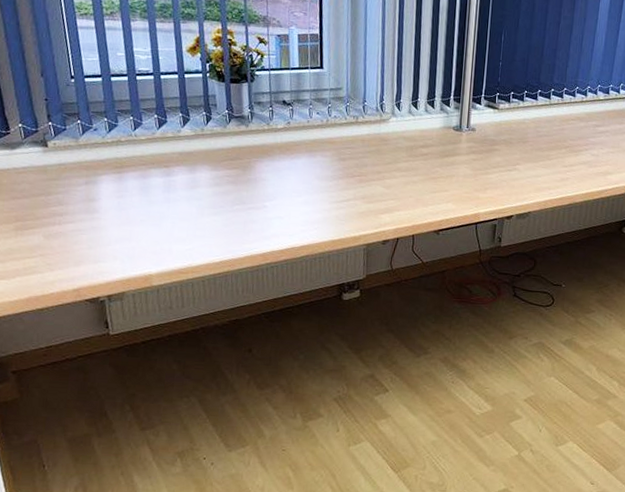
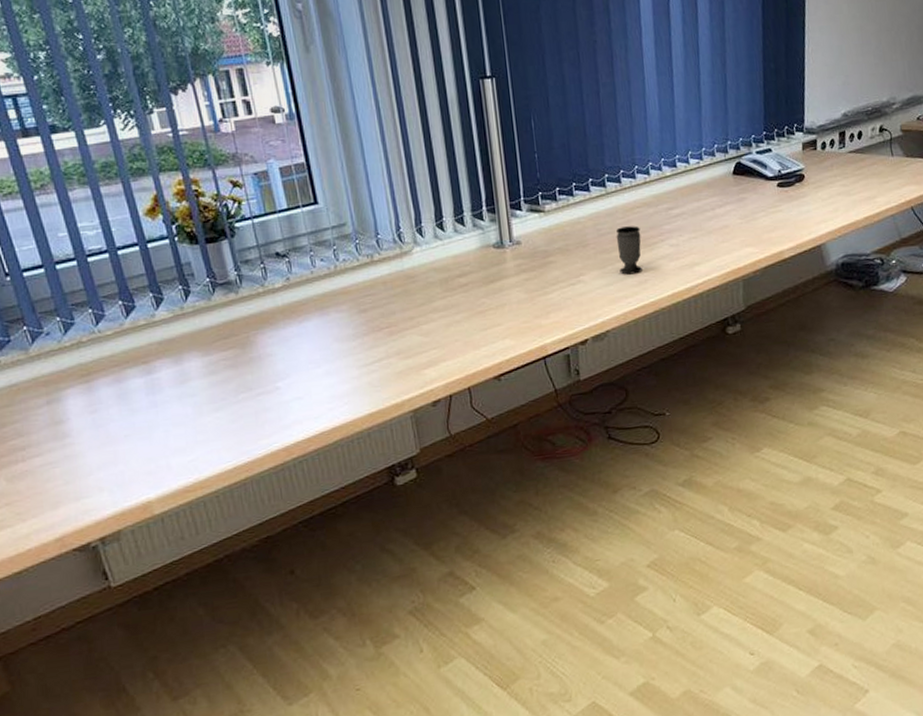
cup: none [548,133,571,172] -> present [616,226,642,275]

